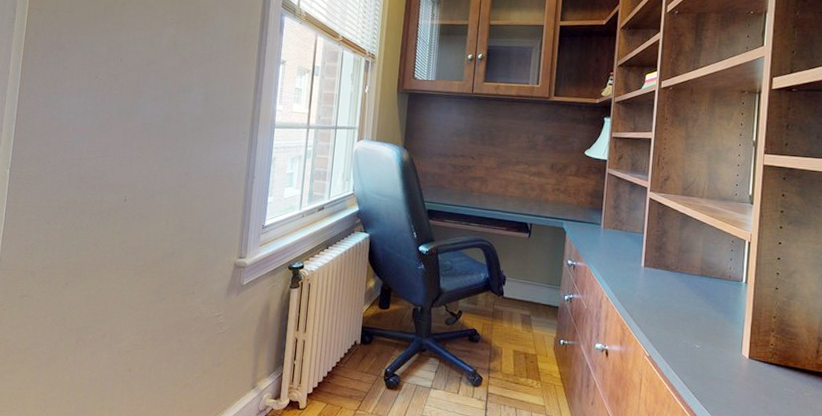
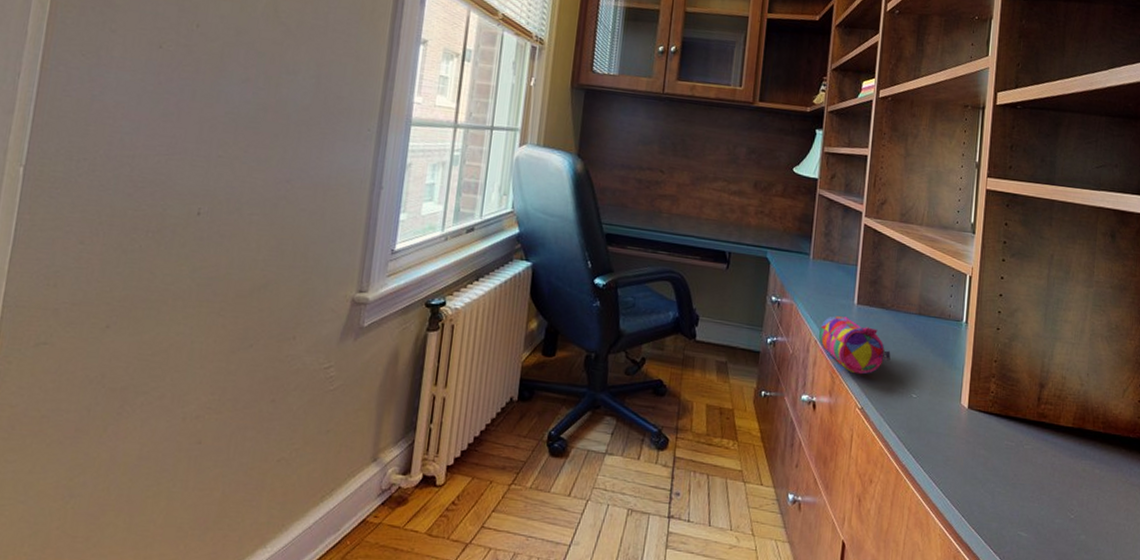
pencil case: none [609,277,676,328] -> present [818,316,891,375]

